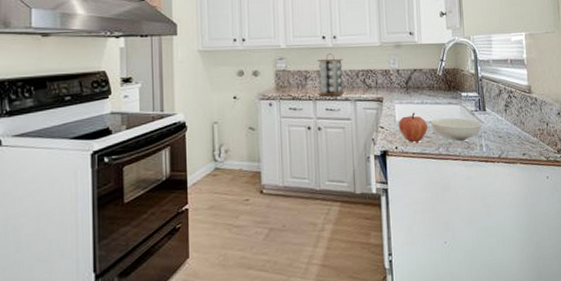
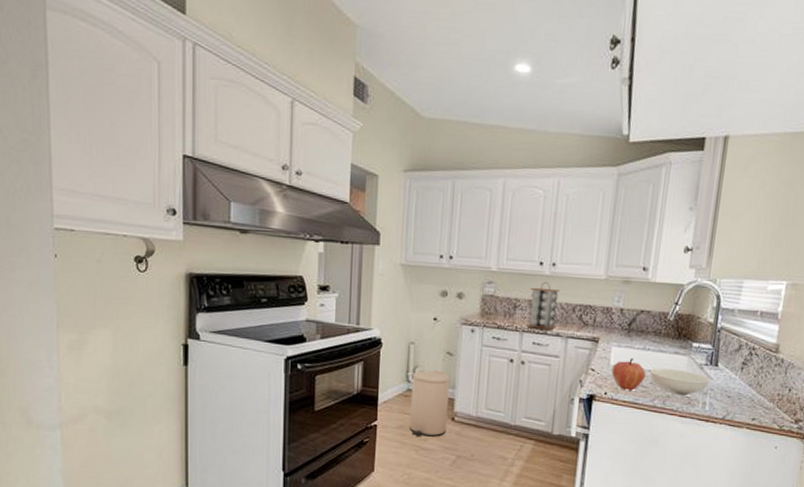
pedal bin: none [218,146,256,215] -> present [409,370,450,437]

